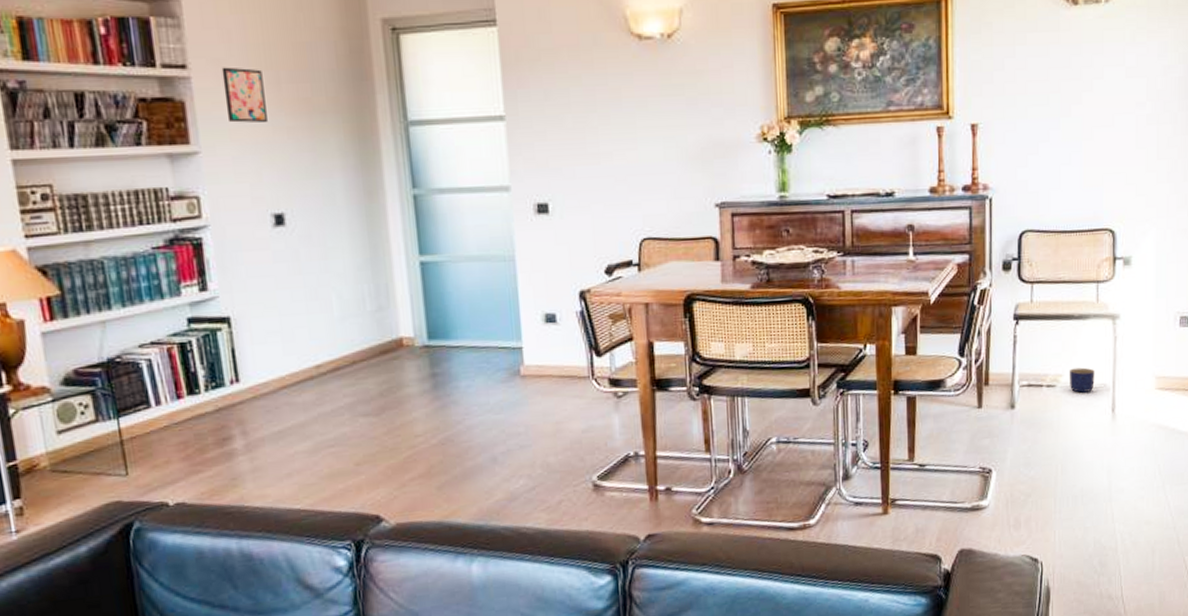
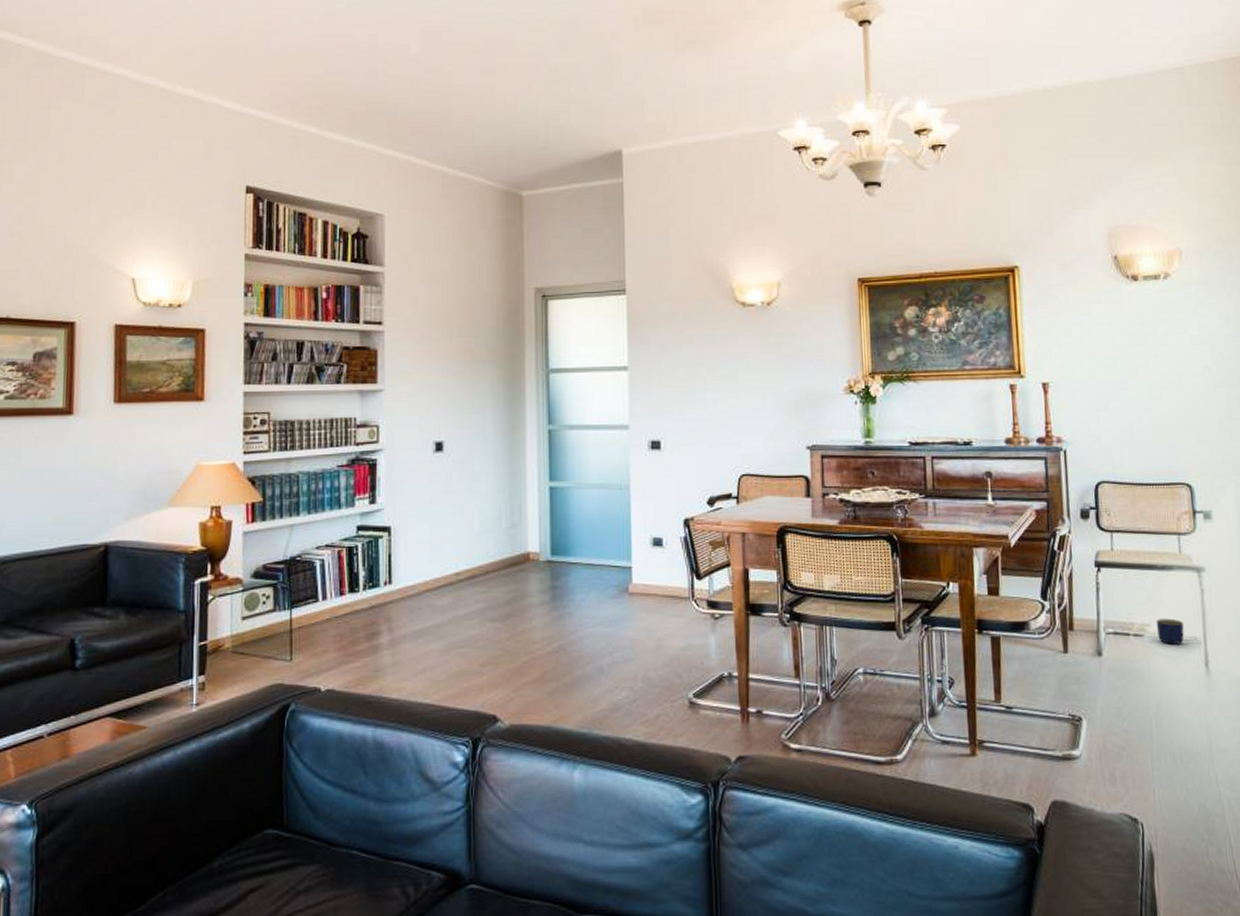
wall art: present [221,67,267,123] -> none [408,324,439,368]

